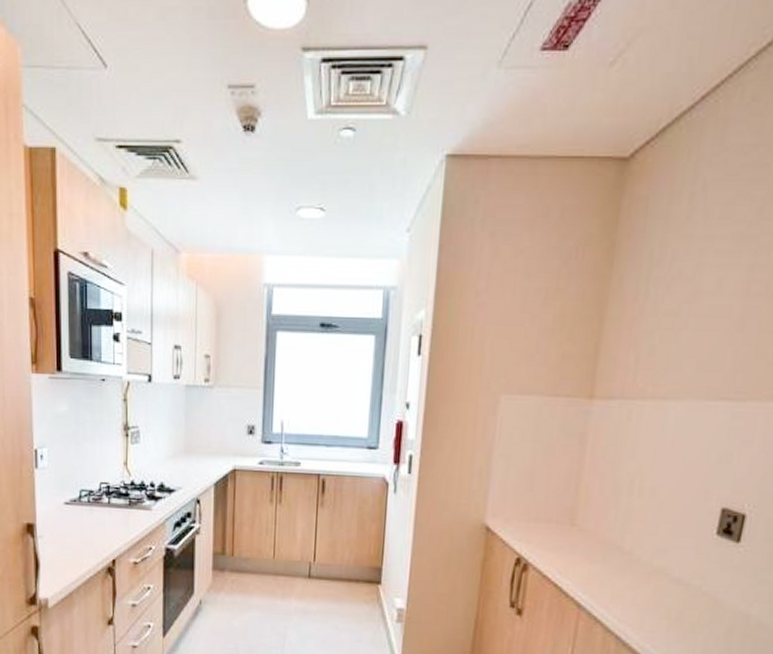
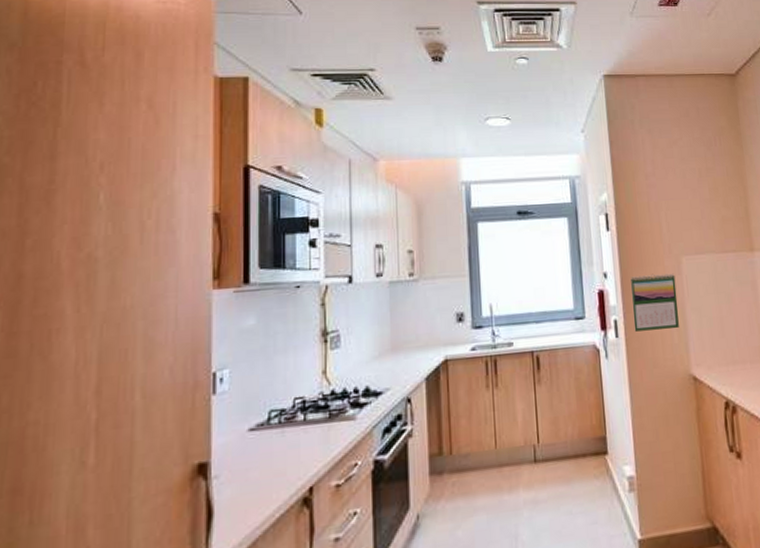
calendar: none [430,410,488,474] -> present [631,273,679,332]

